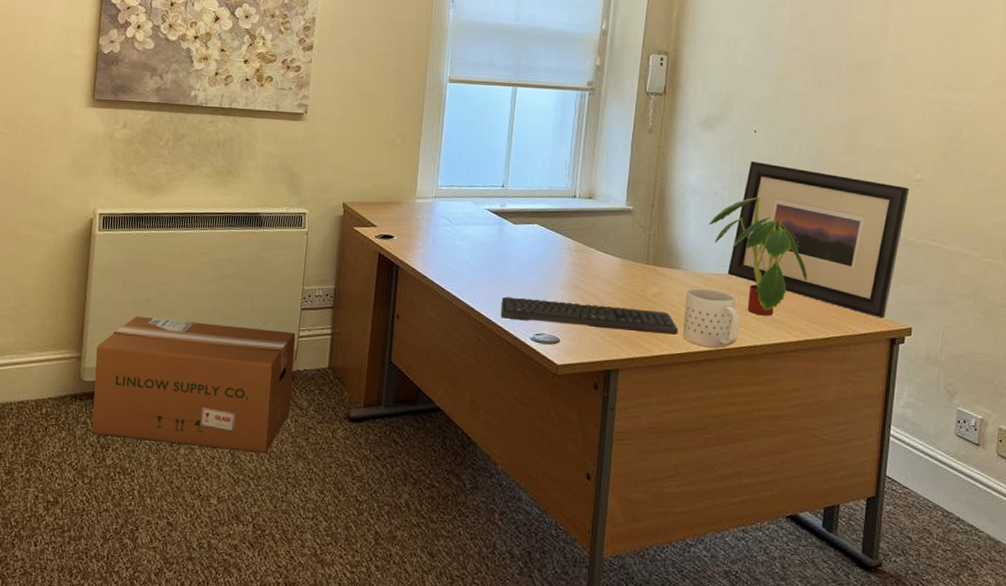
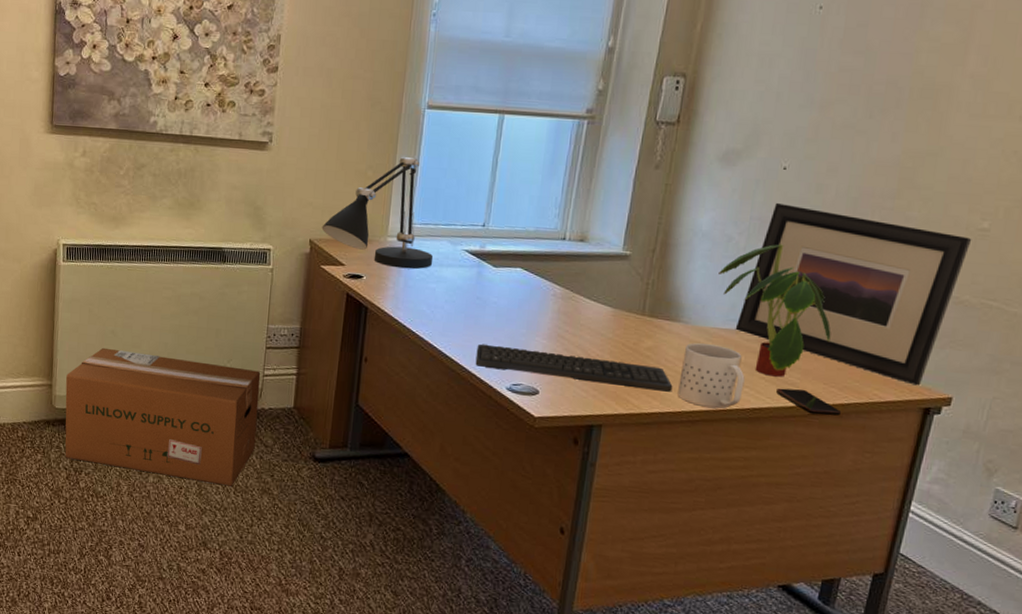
desk lamp: none [354,124,459,229] -> present [321,156,433,270]
phone: none [767,326,824,350] -> present [776,388,842,416]

